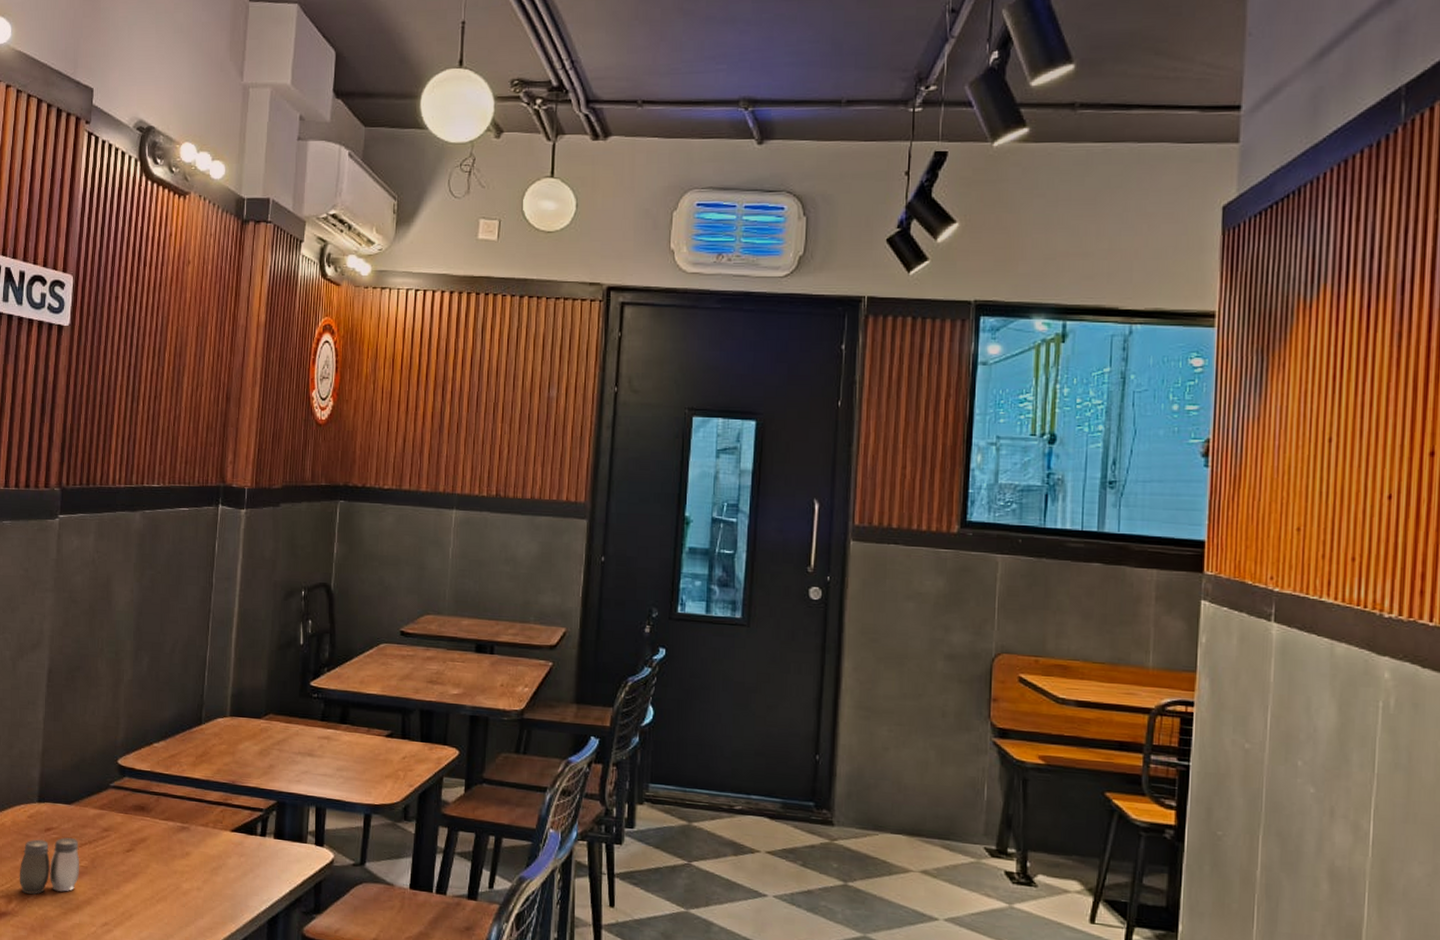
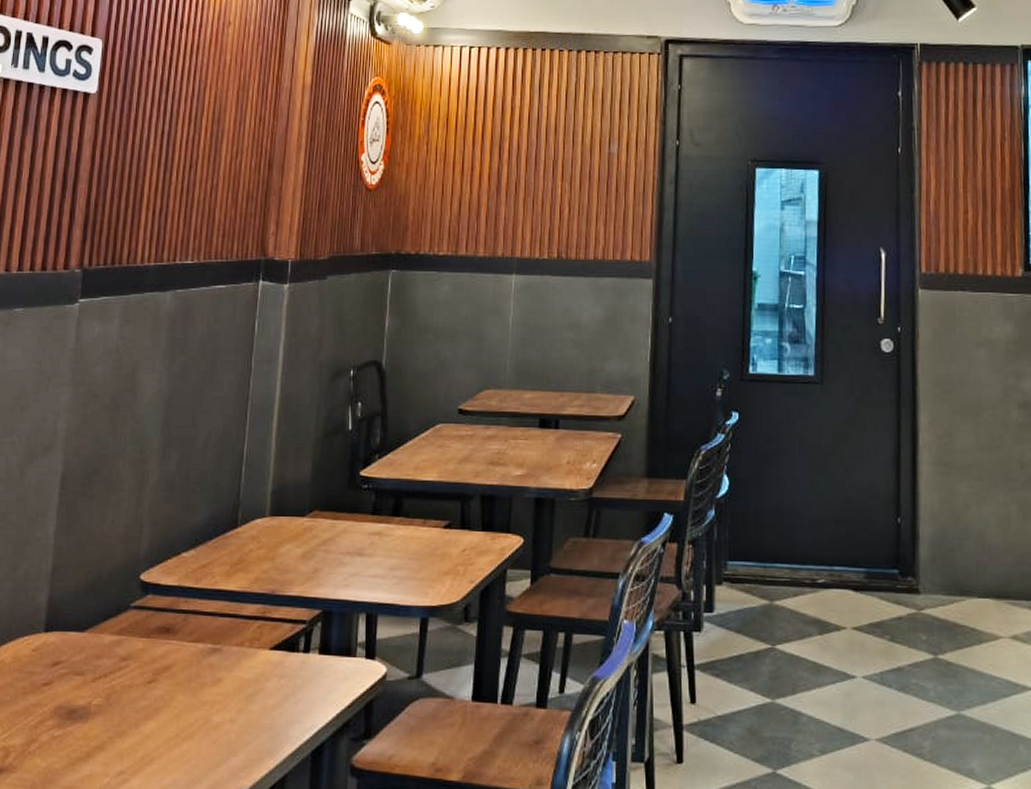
salt and pepper shaker: present [19,837,80,894] -> none [19,672,93,744]

